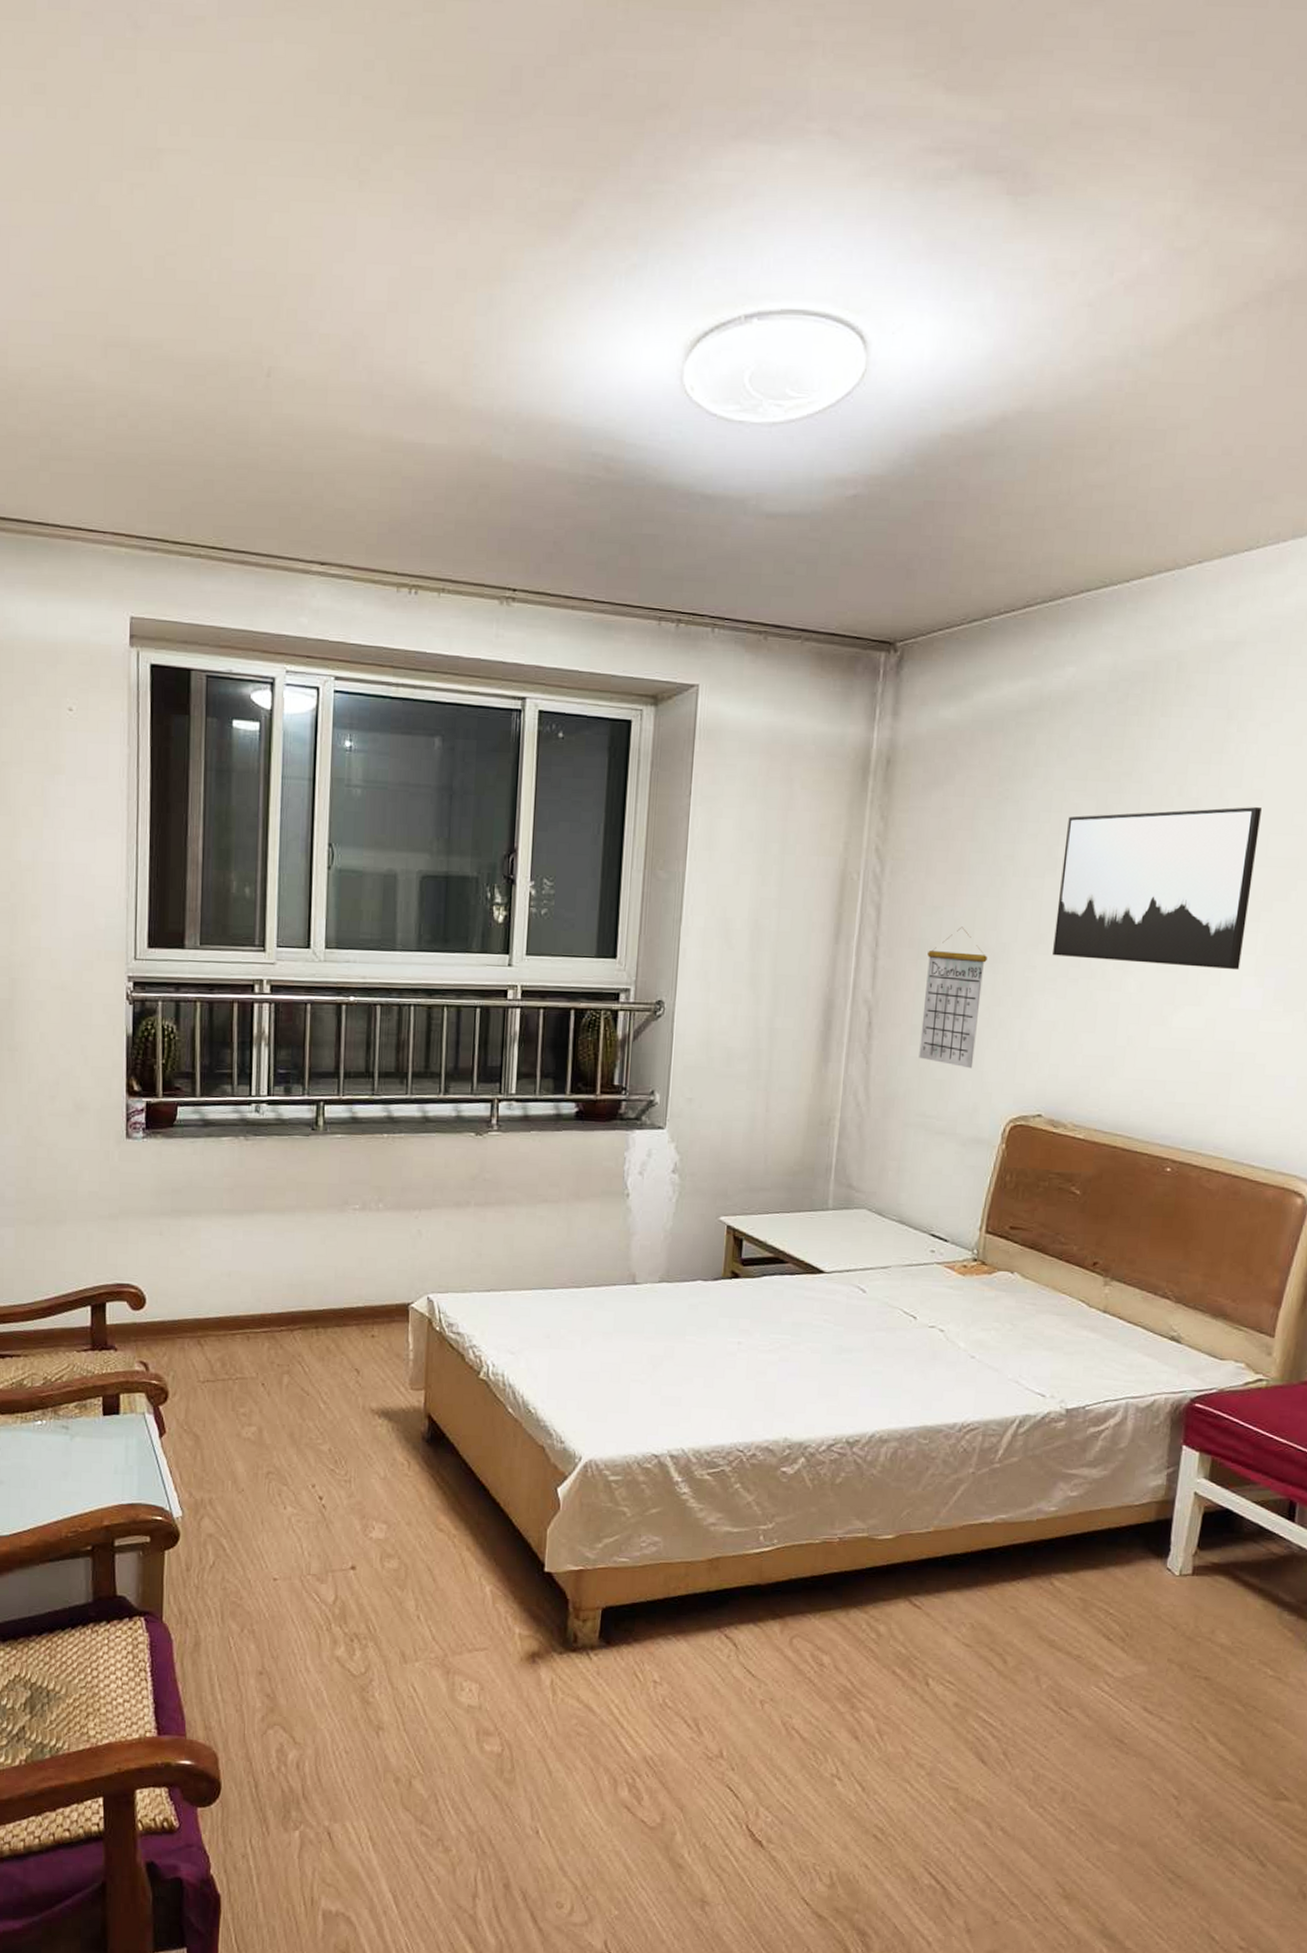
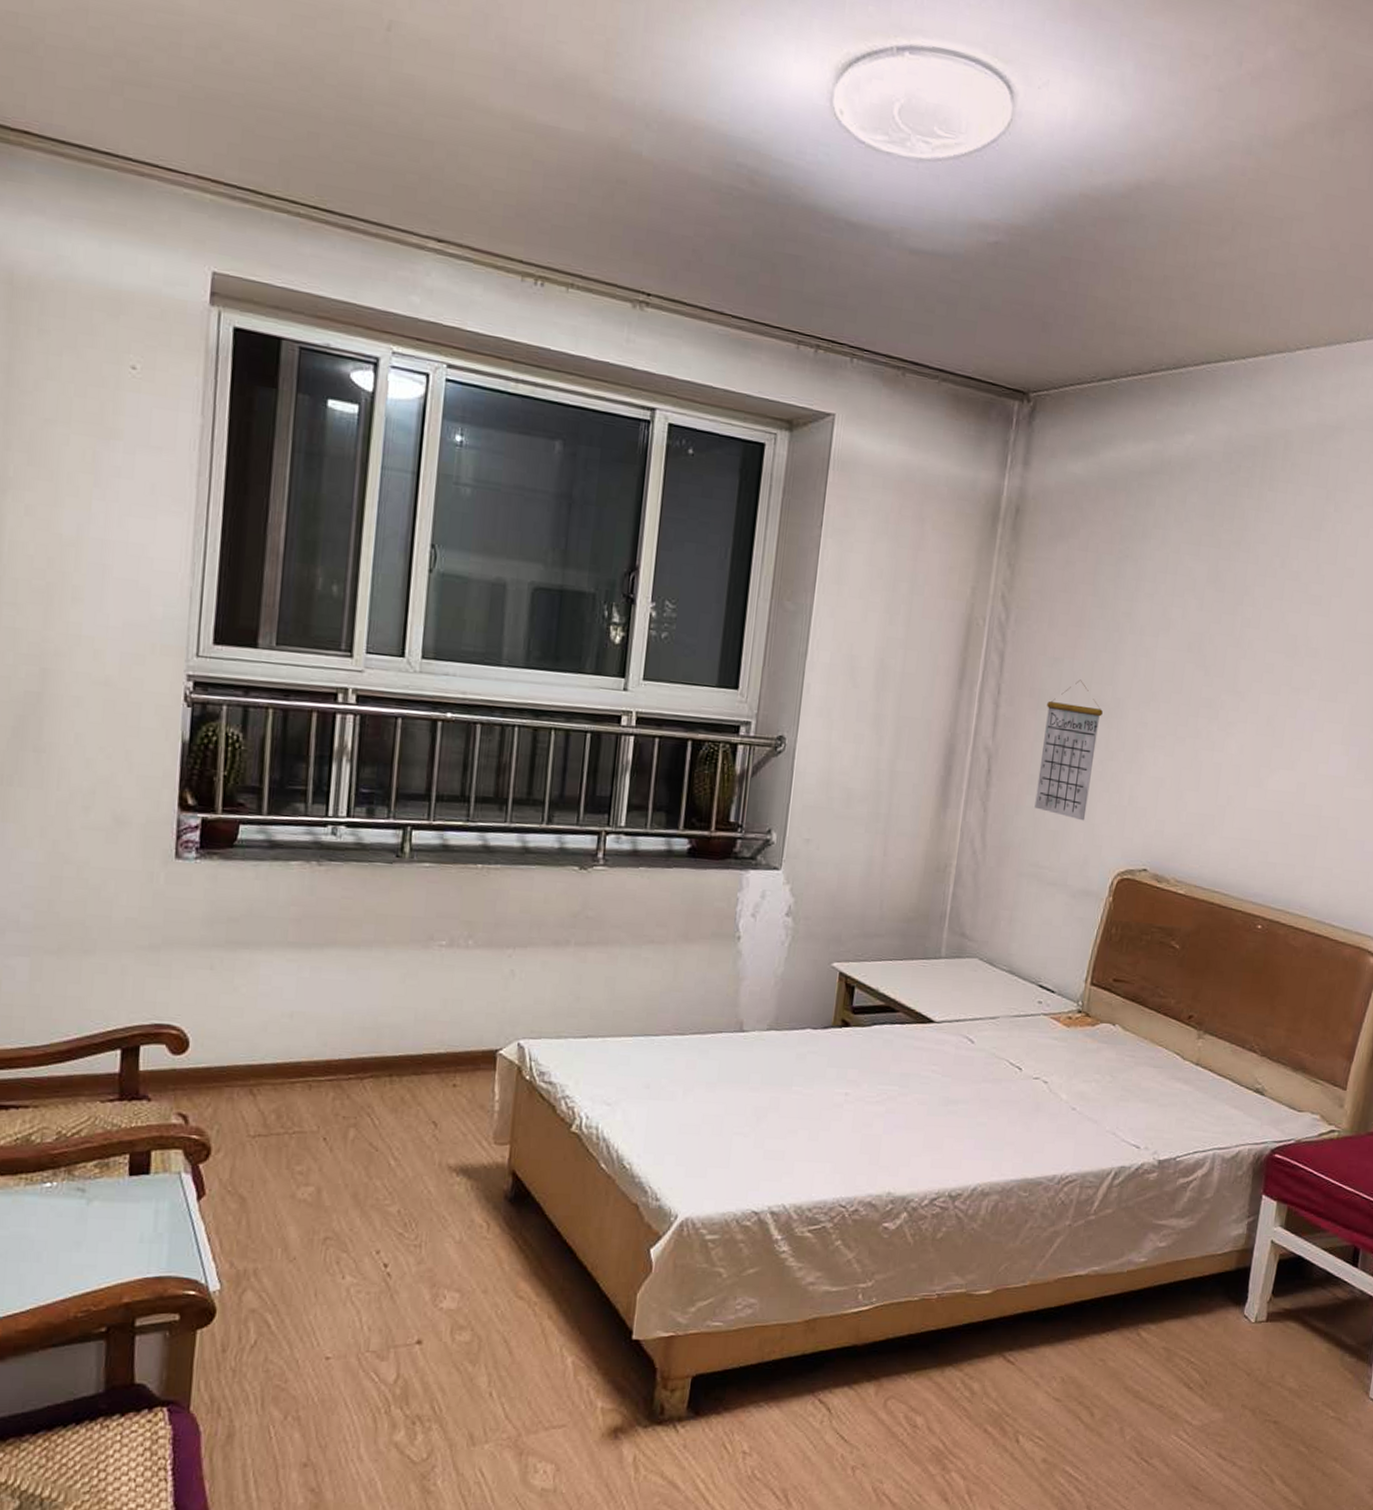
wall art: present [1053,807,1262,971] -> none [1163,579,1353,738]

